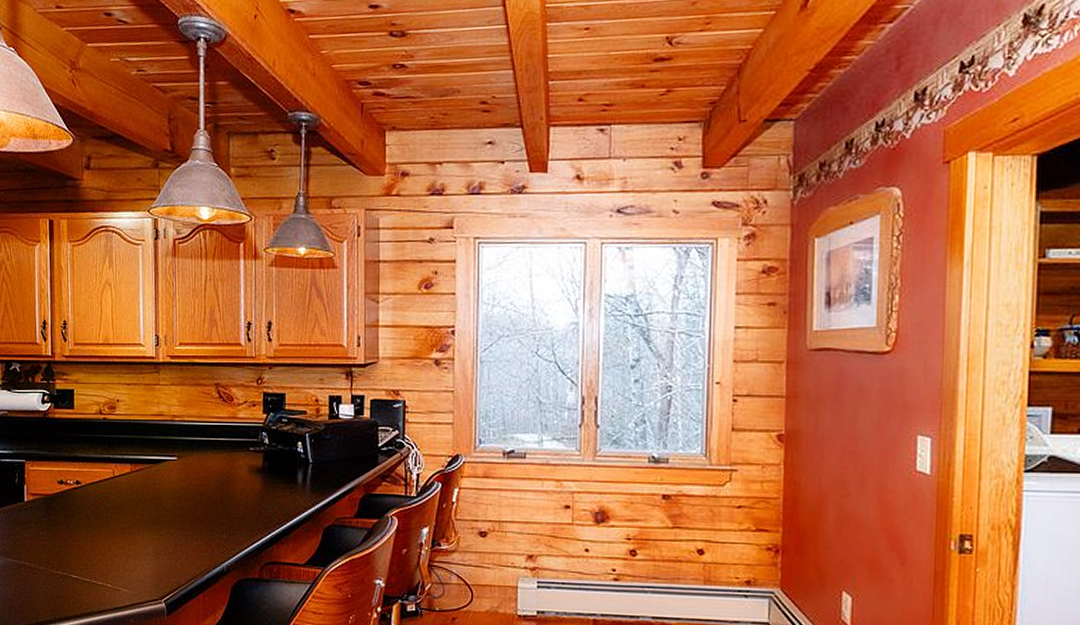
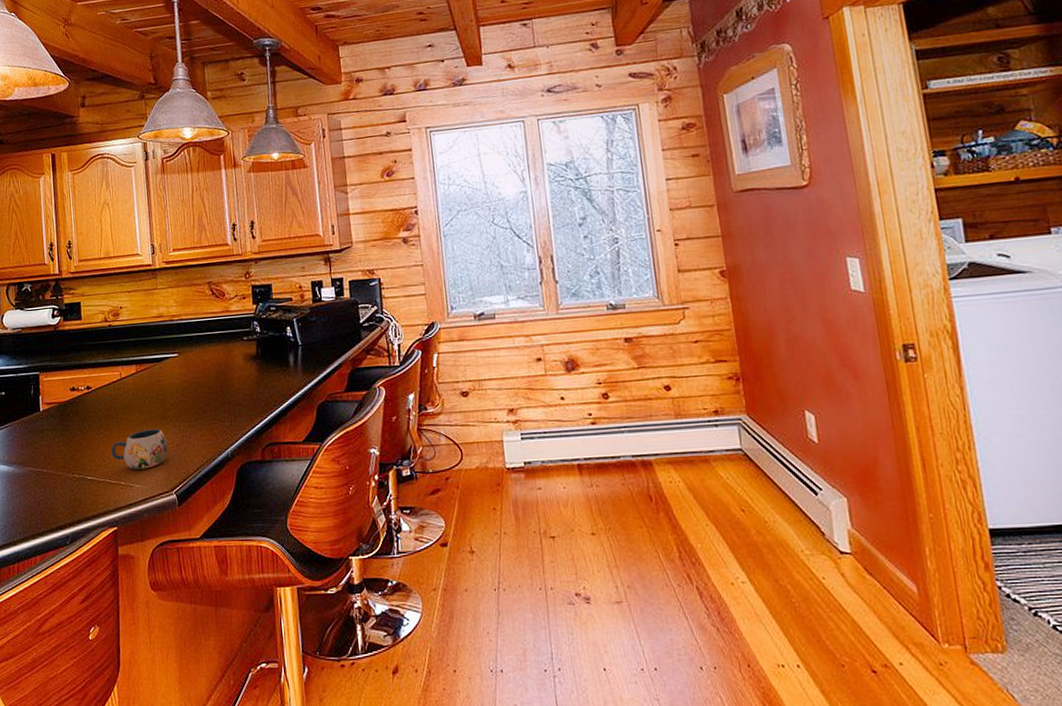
mug: none [98,533,160,574] -> present [111,429,168,470]

